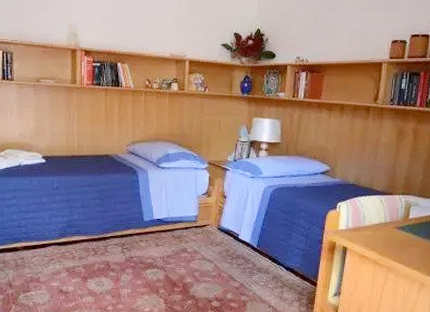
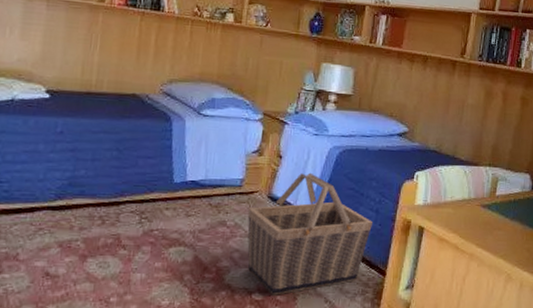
basket: none [203,208,303,303] -> present [247,172,372,295]

